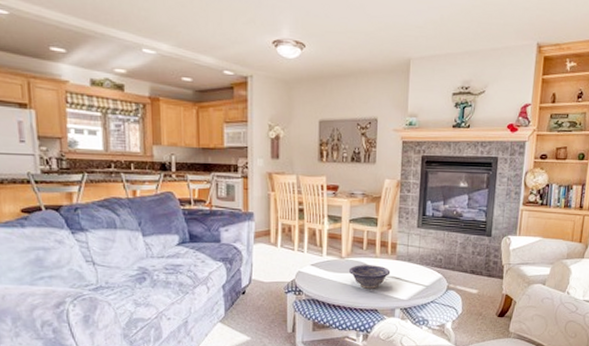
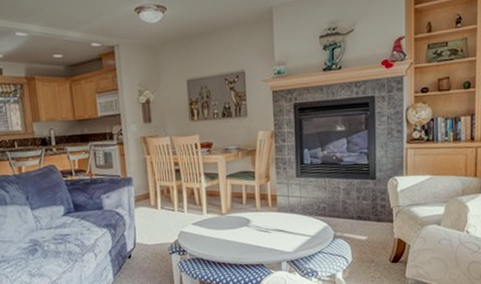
decorative bowl: present [348,265,391,289] -> none [230,219,273,244]

